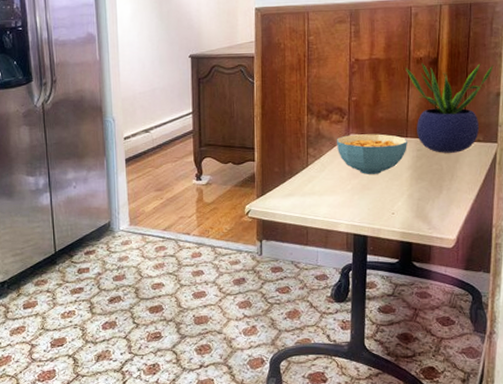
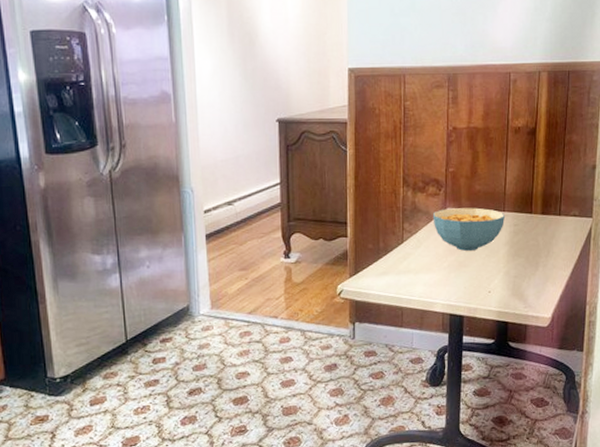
potted plant: present [404,62,493,153] -> none [502,132,590,228]

